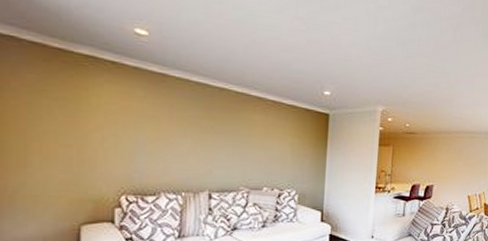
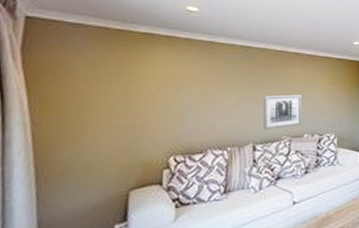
wall art: none [220,142,262,179] -> present [264,95,301,130]

